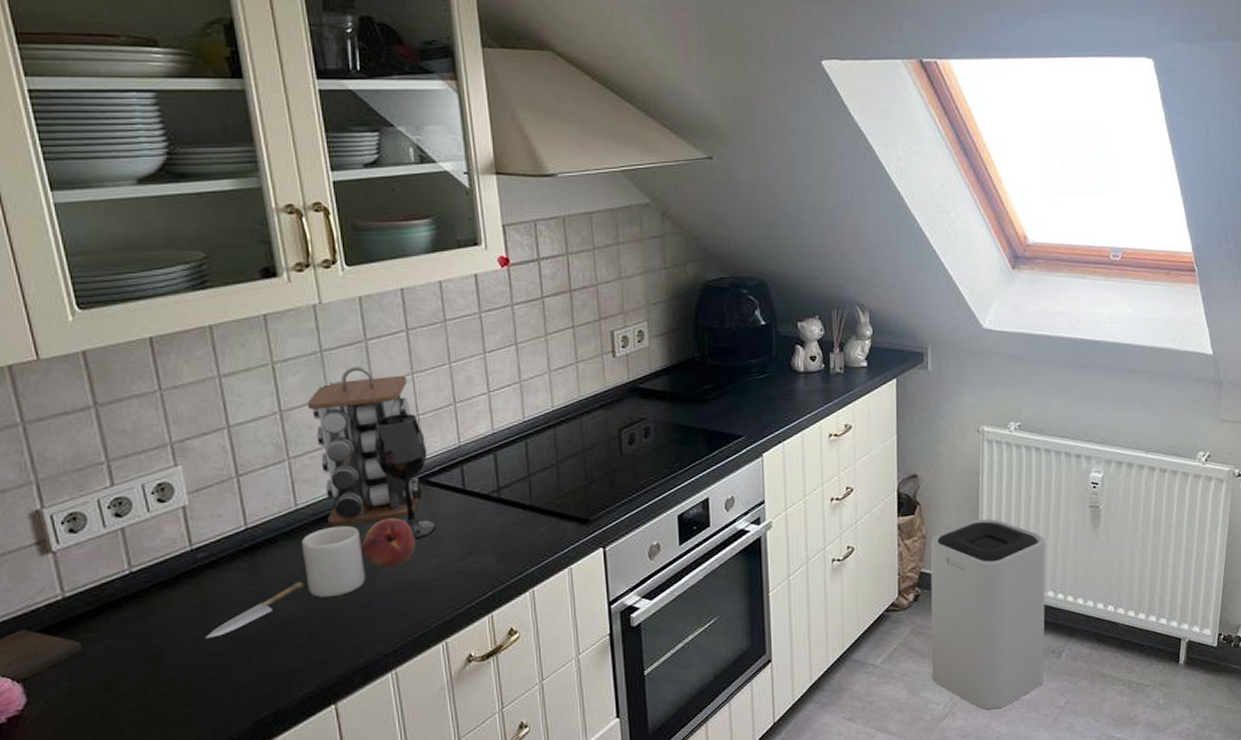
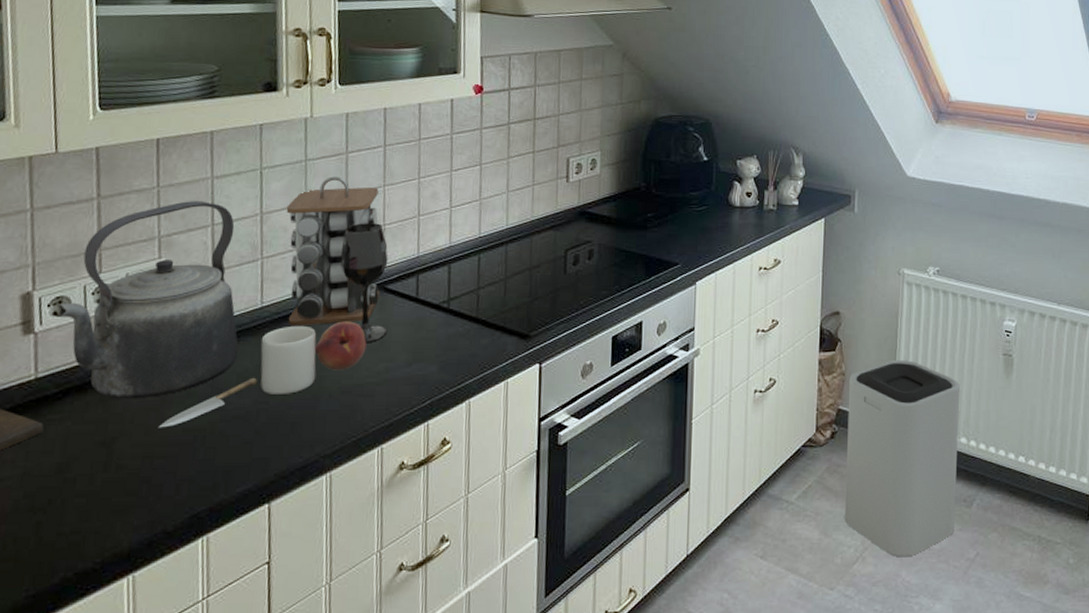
kettle: none [73,402,279,613] -> present [57,201,239,399]

